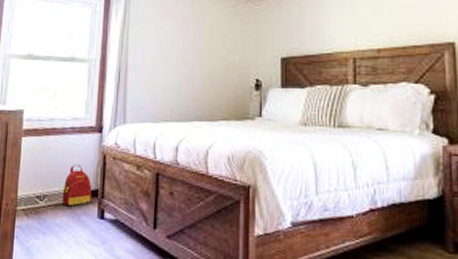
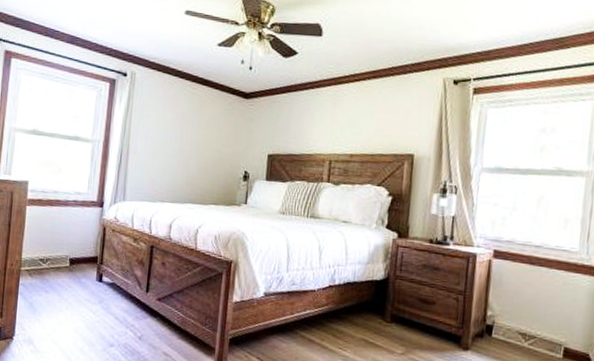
backpack: present [62,164,92,207] -> none [63,233,92,270]

